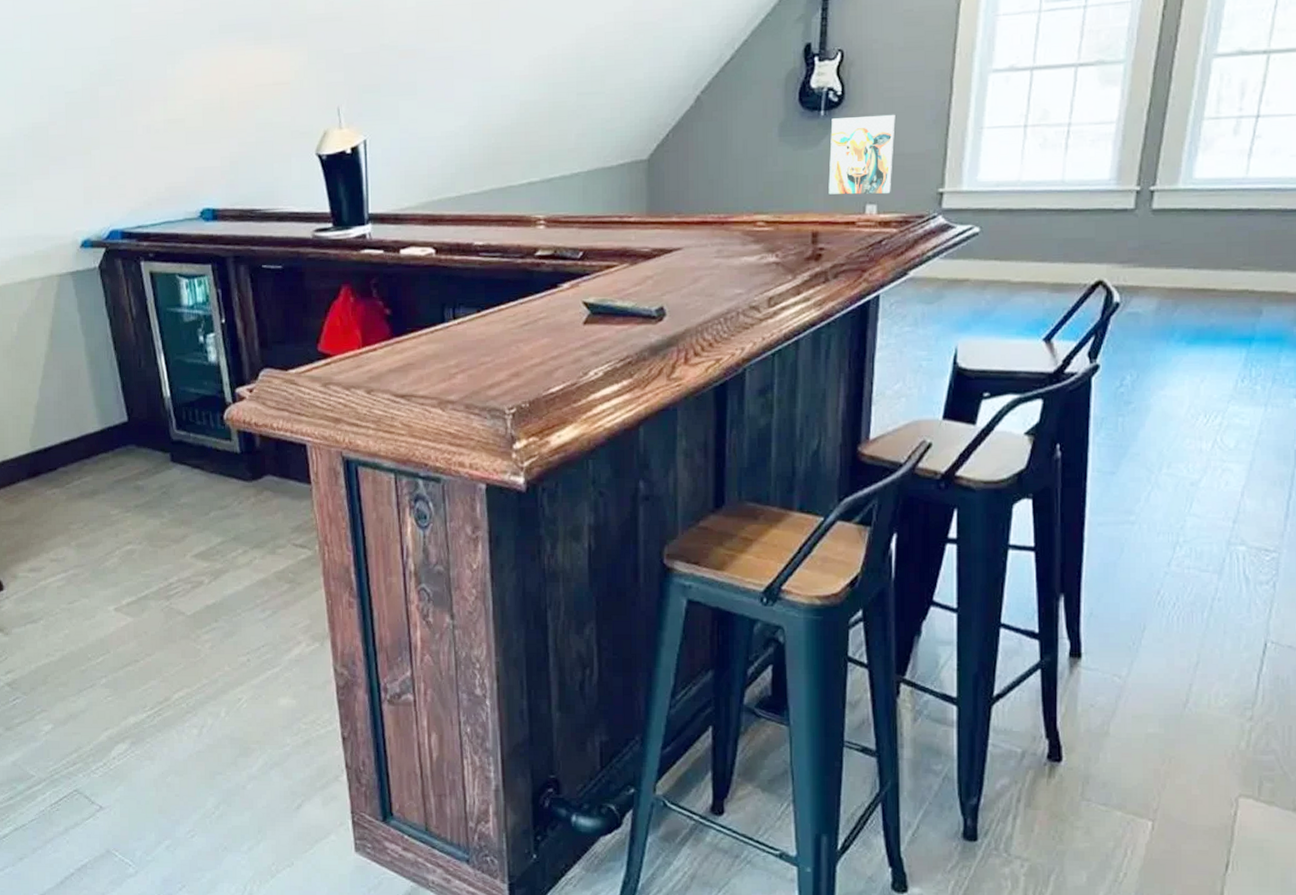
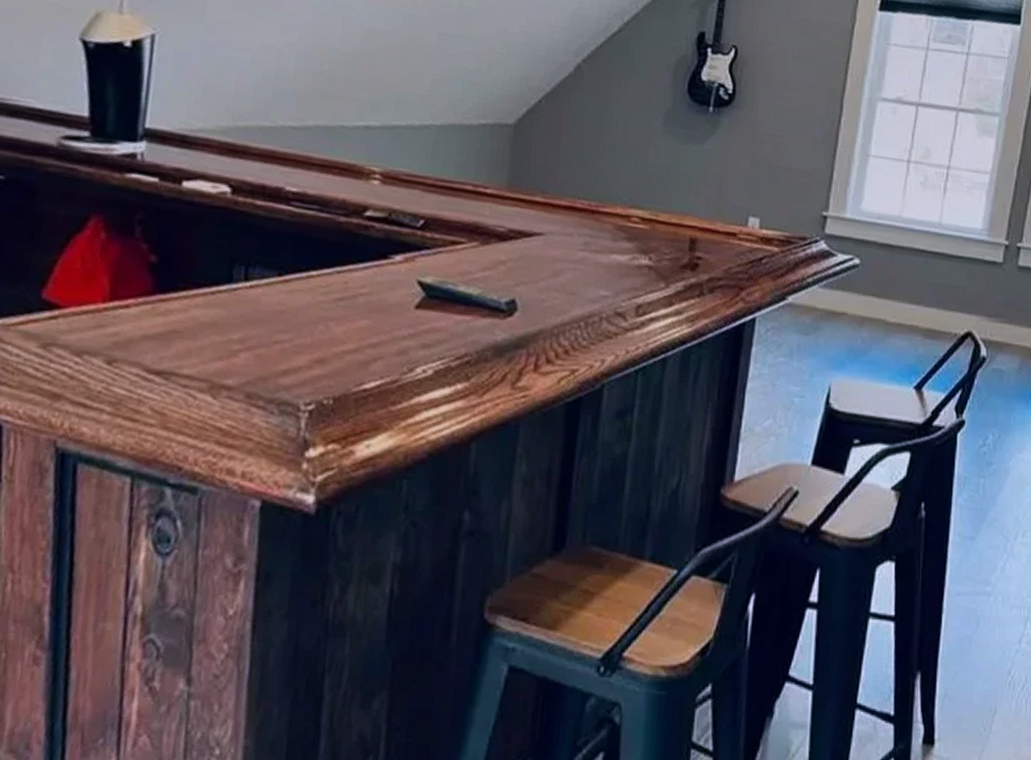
wall art: present [828,114,895,195] -> none [711,117,785,208]

